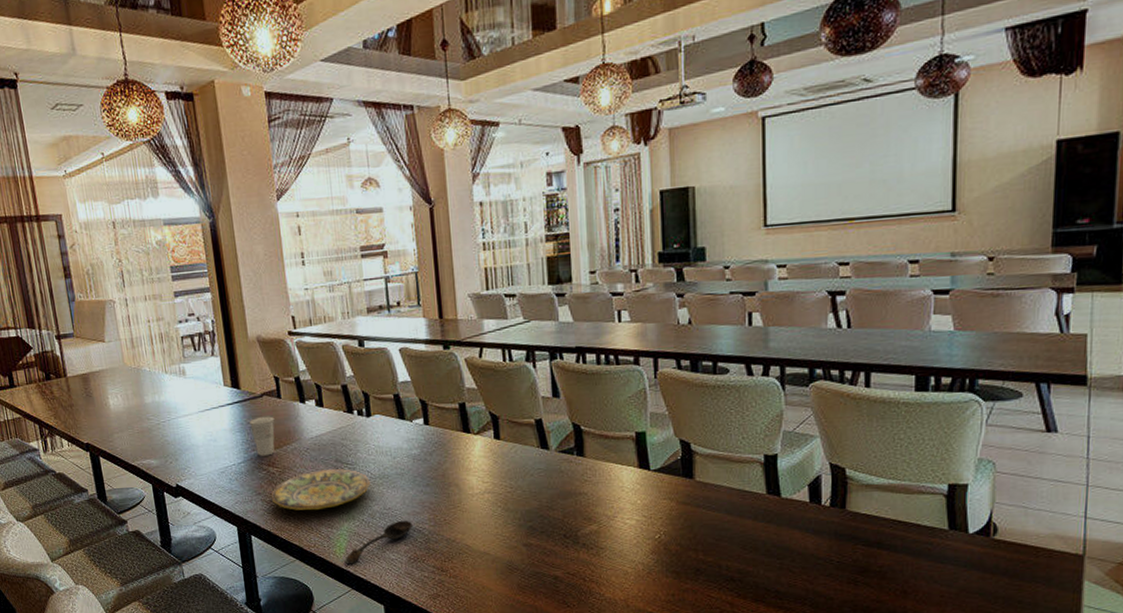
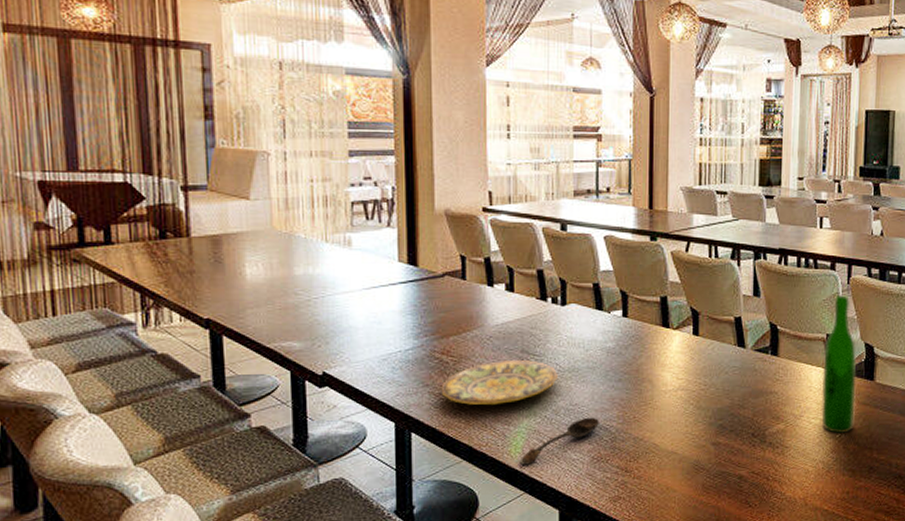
cup: present [248,416,275,456] -> none [423,298,456,343]
wine bottle: none [633,390,674,535] -> present [821,295,857,434]

